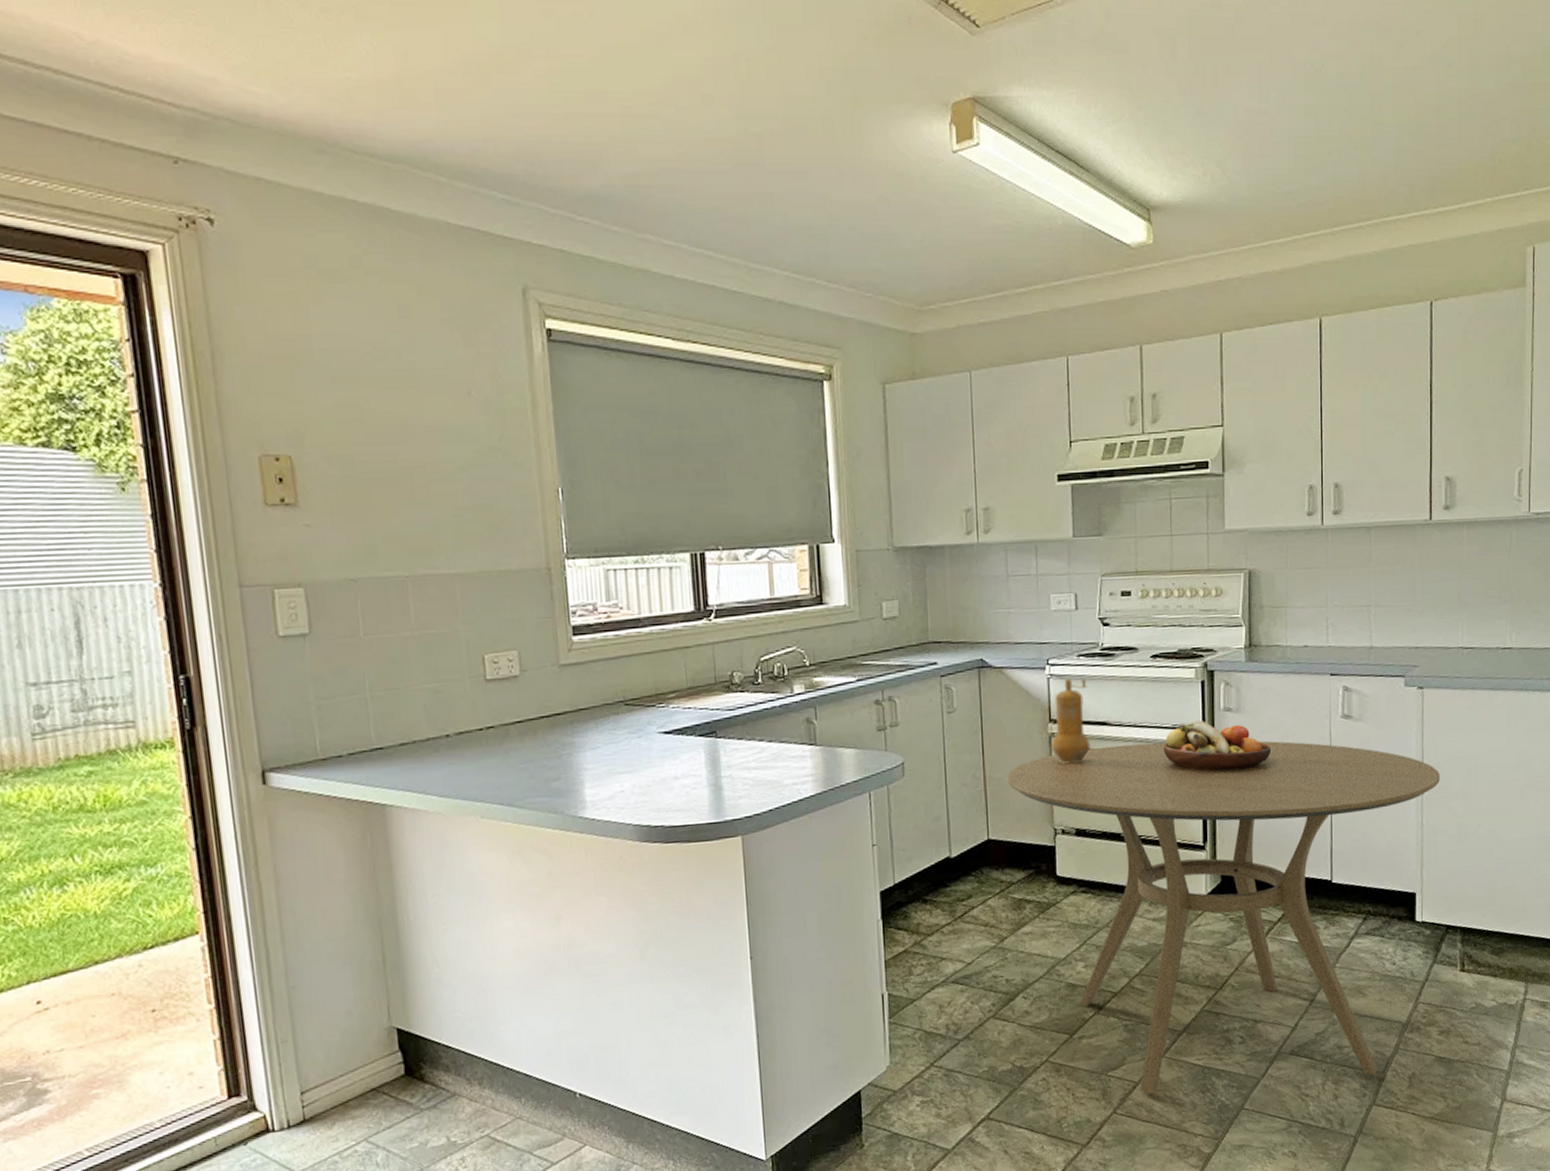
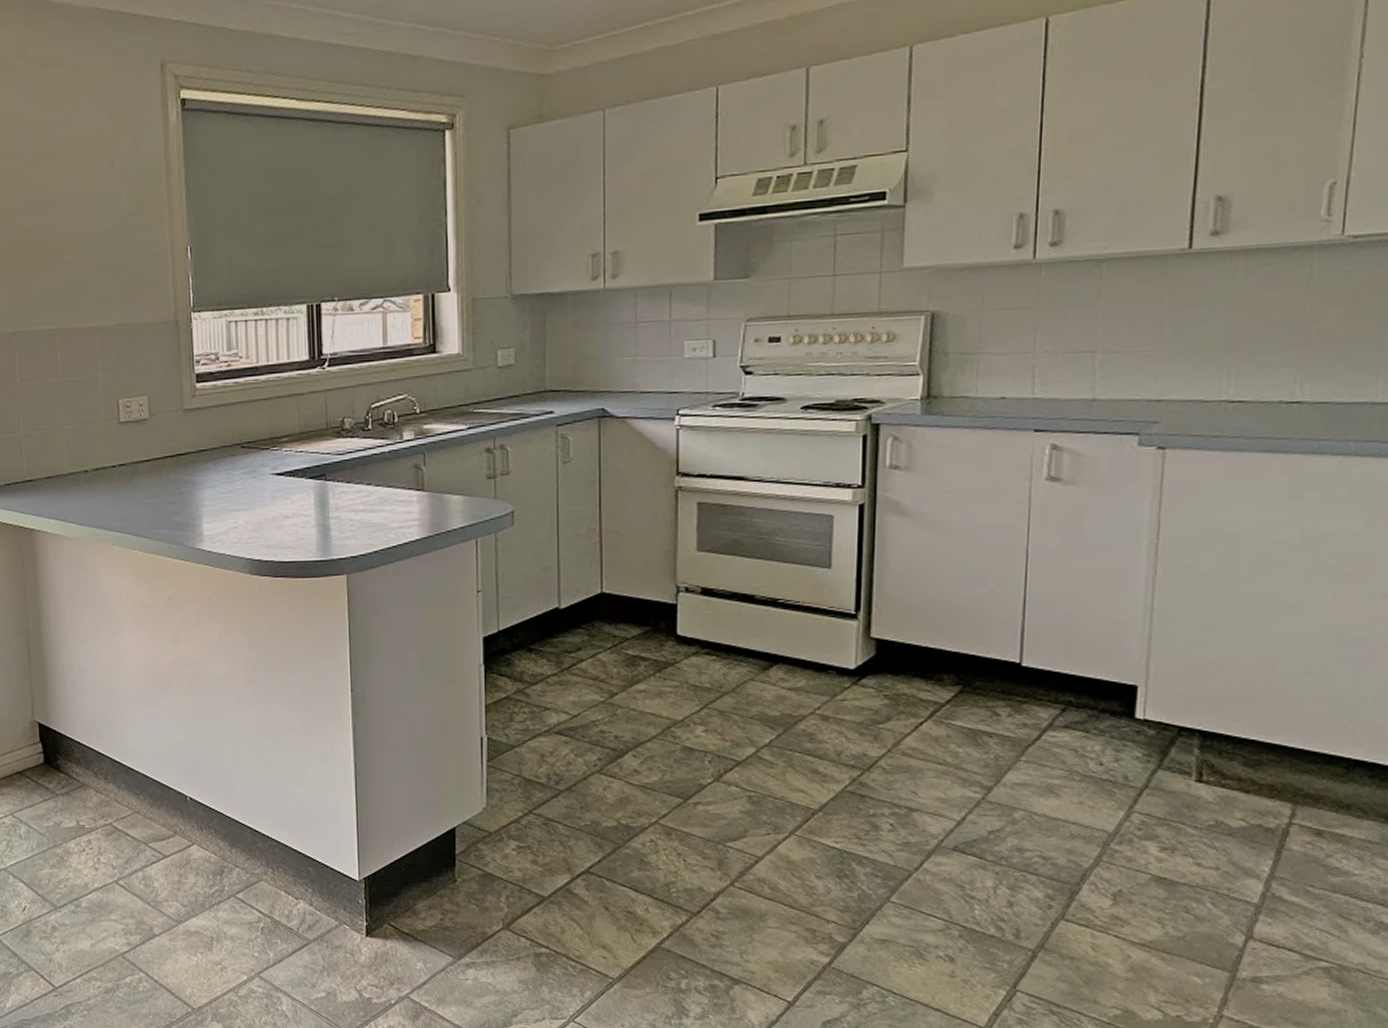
dining table: present [1007,740,1440,1095] -> none [625,500,1182,886]
pepper mill: present [1050,678,1091,764] -> none [677,429,724,520]
fruit bowl: present [1164,719,1272,771] -> none [812,477,950,535]

